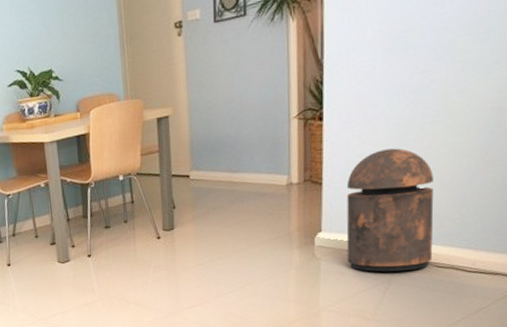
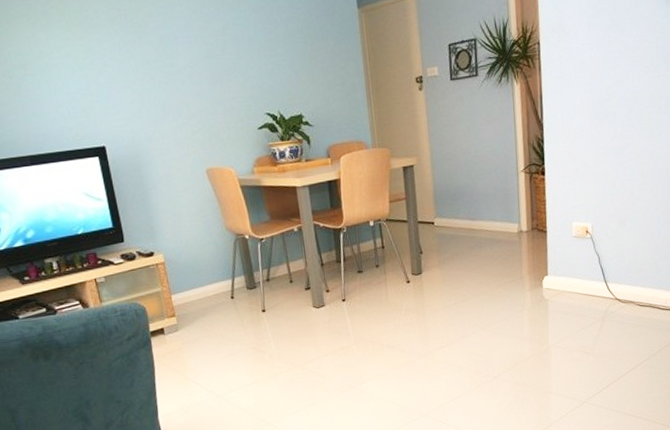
trash can: present [346,148,434,272] -> none [566,201,635,311]

